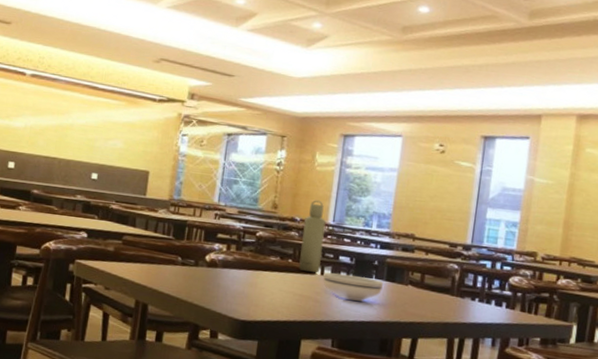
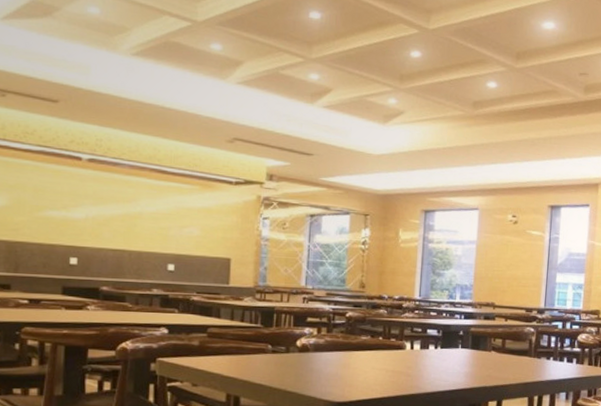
bottle: present [299,200,326,273] -> none [389,276,412,348]
bowl: present [323,272,383,301] -> none [413,346,468,371]

